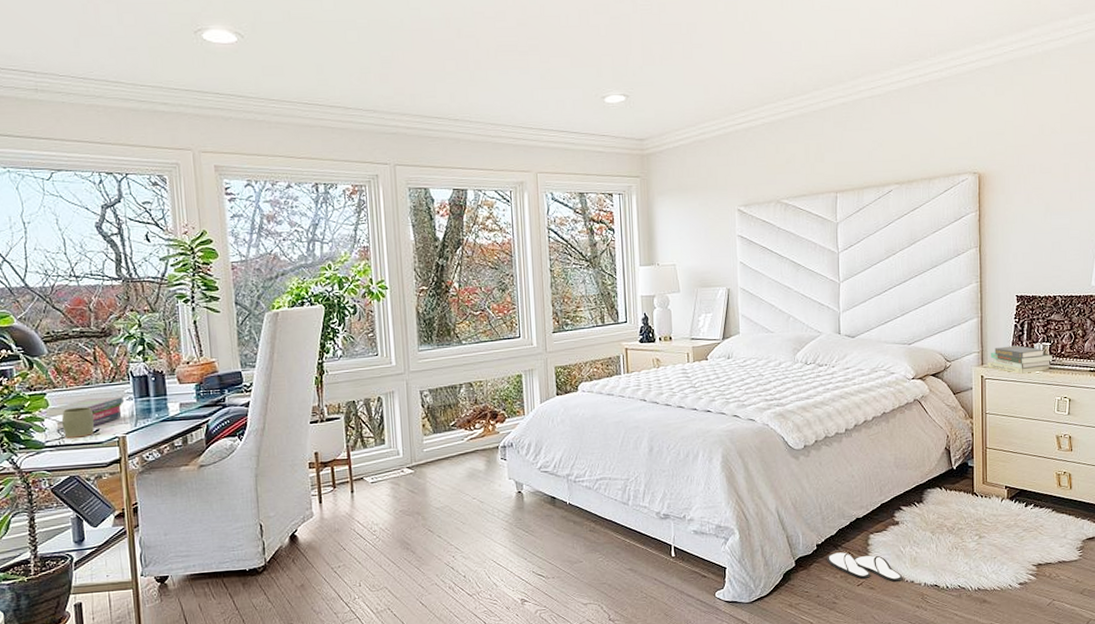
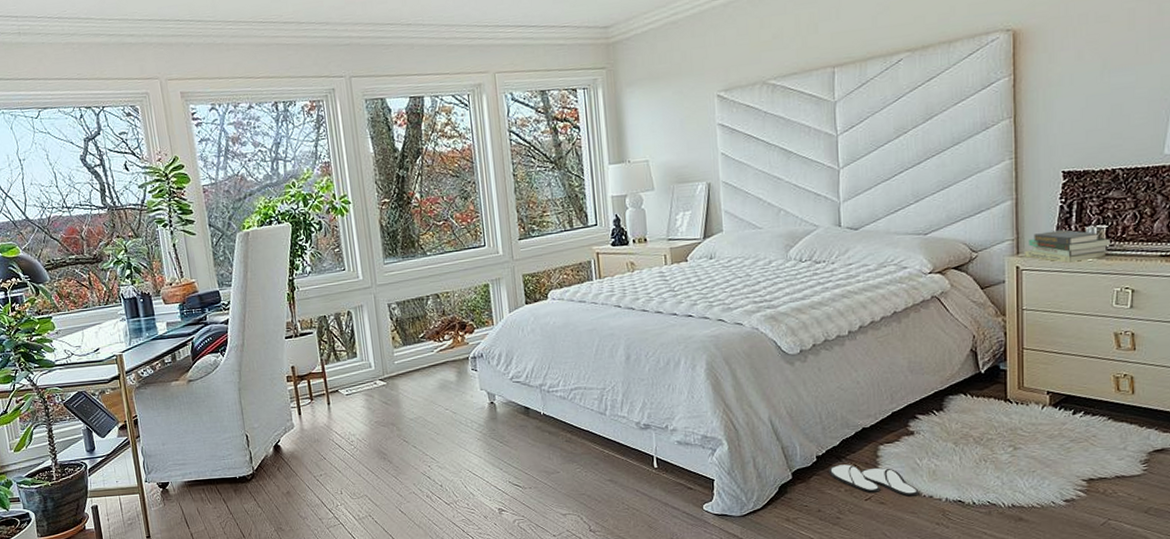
books: present [46,397,124,430] -> none [53,318,118,350]
mug: present [61,407,95,438] -> none [66,328,95,357]

